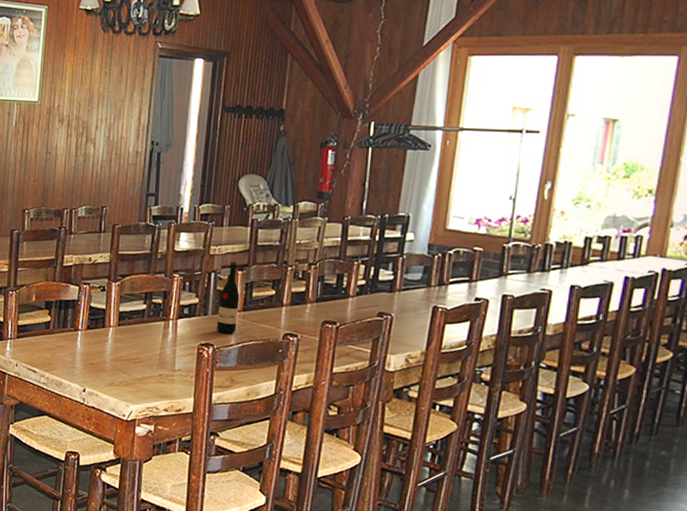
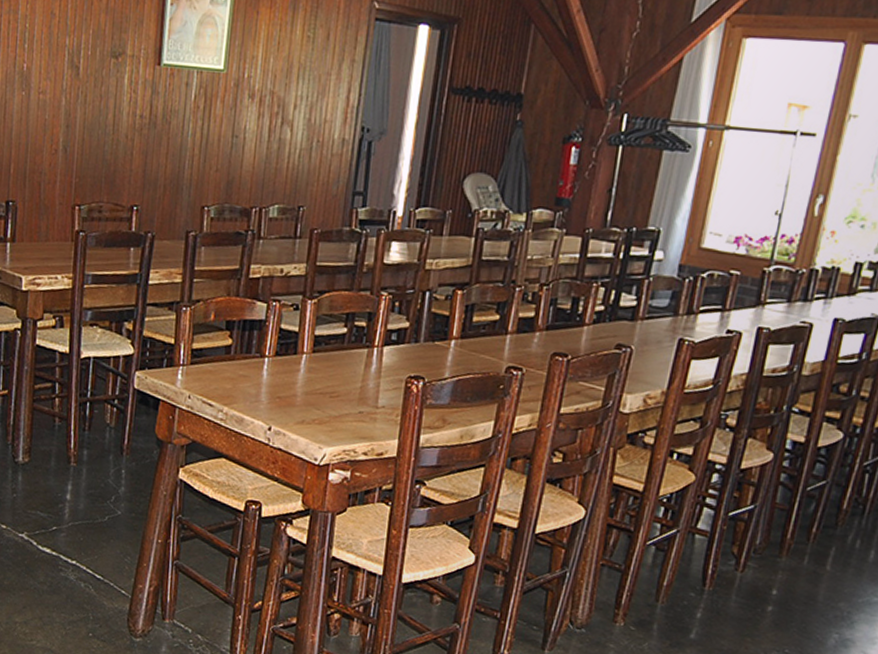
wine bottle: present [217,261,240,334] -> none [429,278,458,366]

